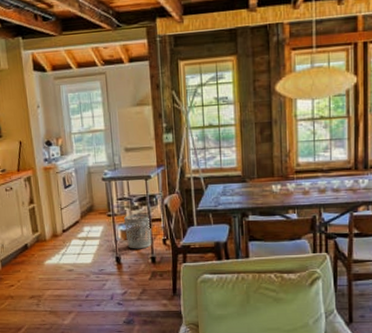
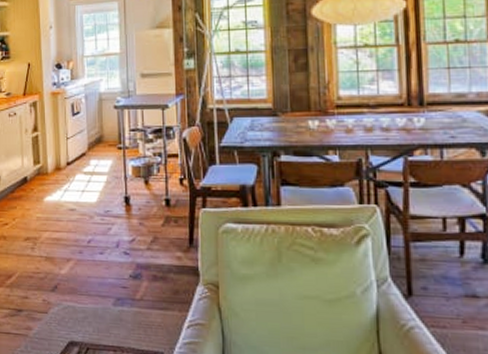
waste bin: present [124,214,152,249] -> none [136,148,167,189]

